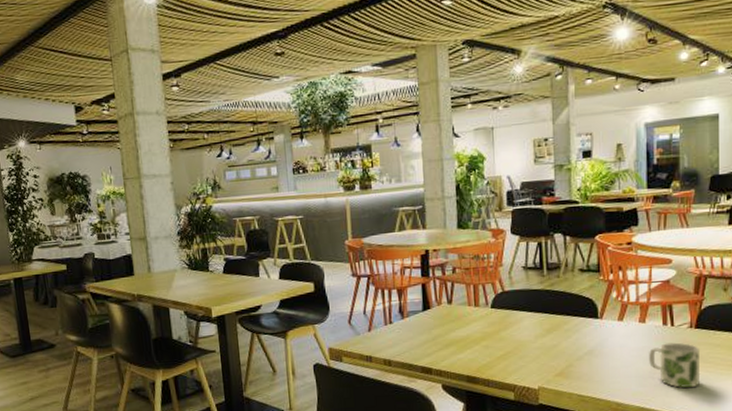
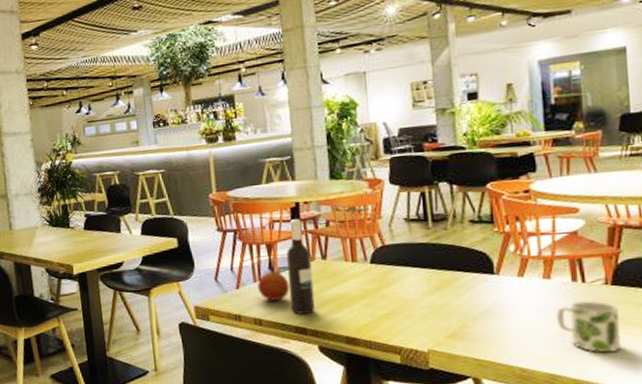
fruit: none [388,315,418,343] -> present [257,271,290,301]
wine bottle: none [416,266,440,355] -> present [286,219,316,314]

